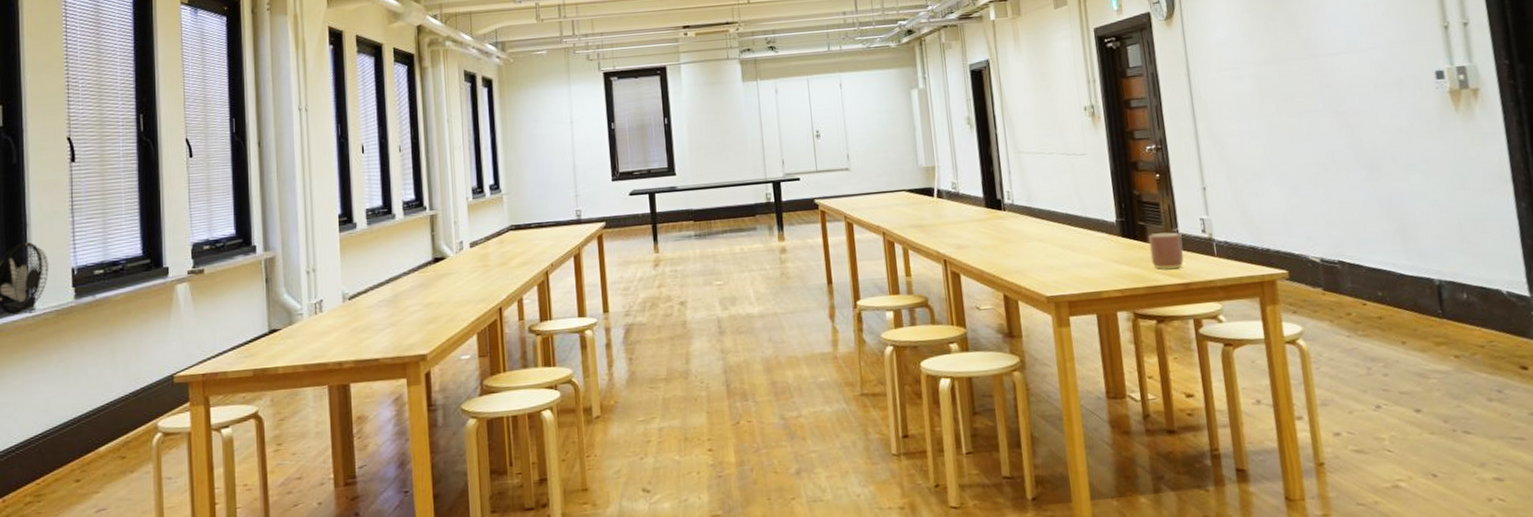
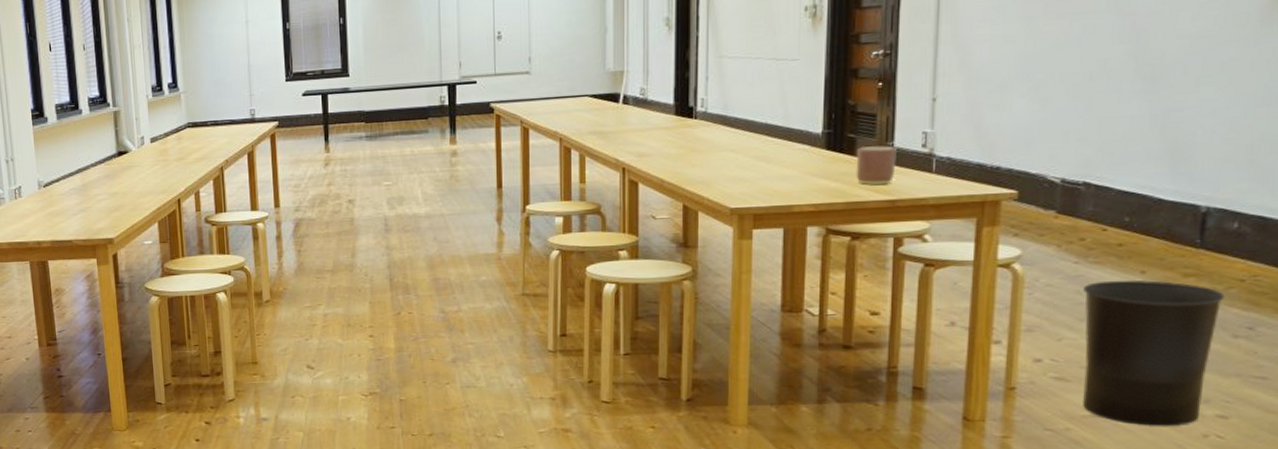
waste bin: none [1359,350,1480,493] -> present [1081,280,1225,426]

